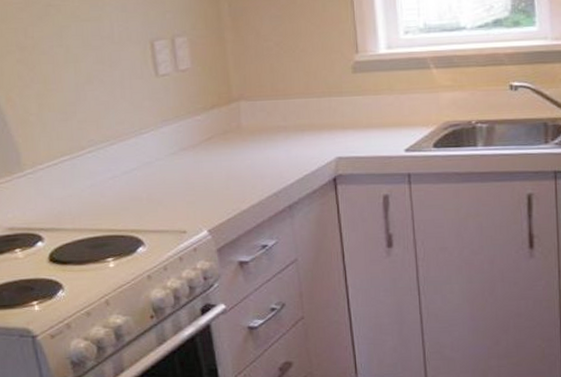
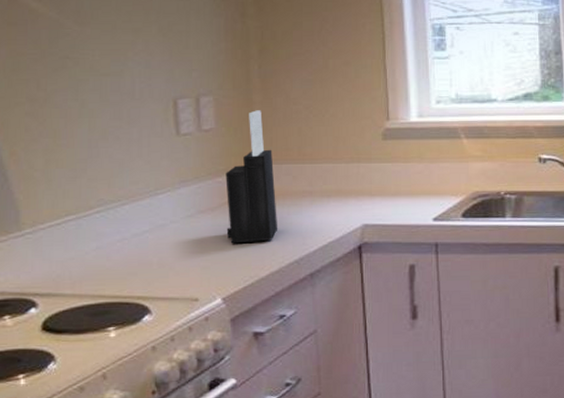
knife block: none [204,48,256,179] -> present [225,110,278,244]

